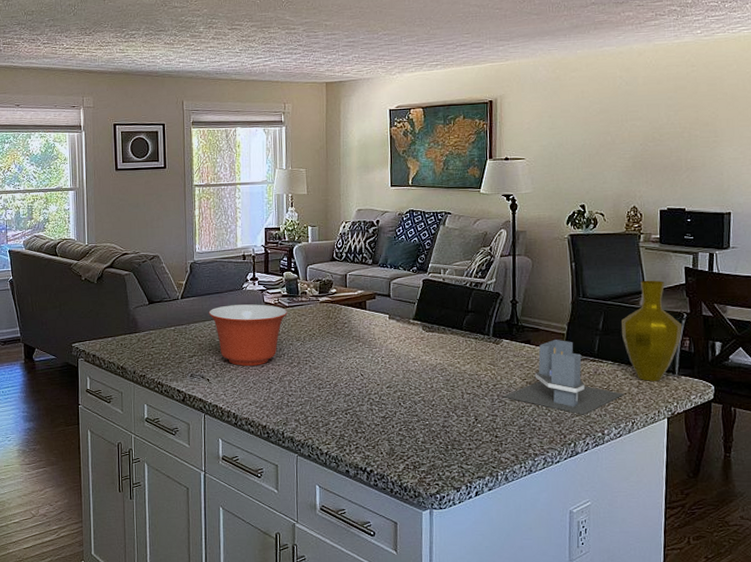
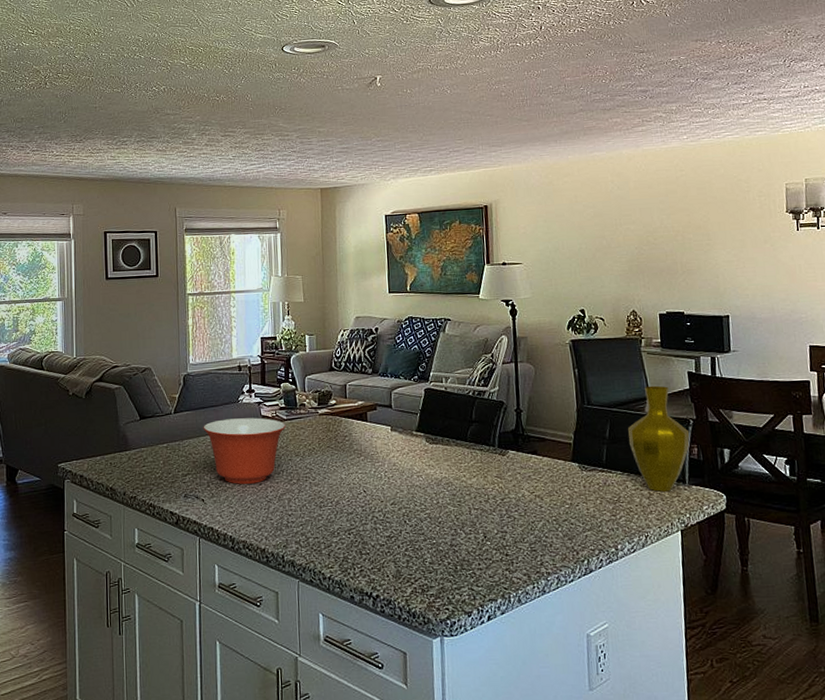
utensil holder: present [503,339,624,415] -> none [512,449,635,530]

